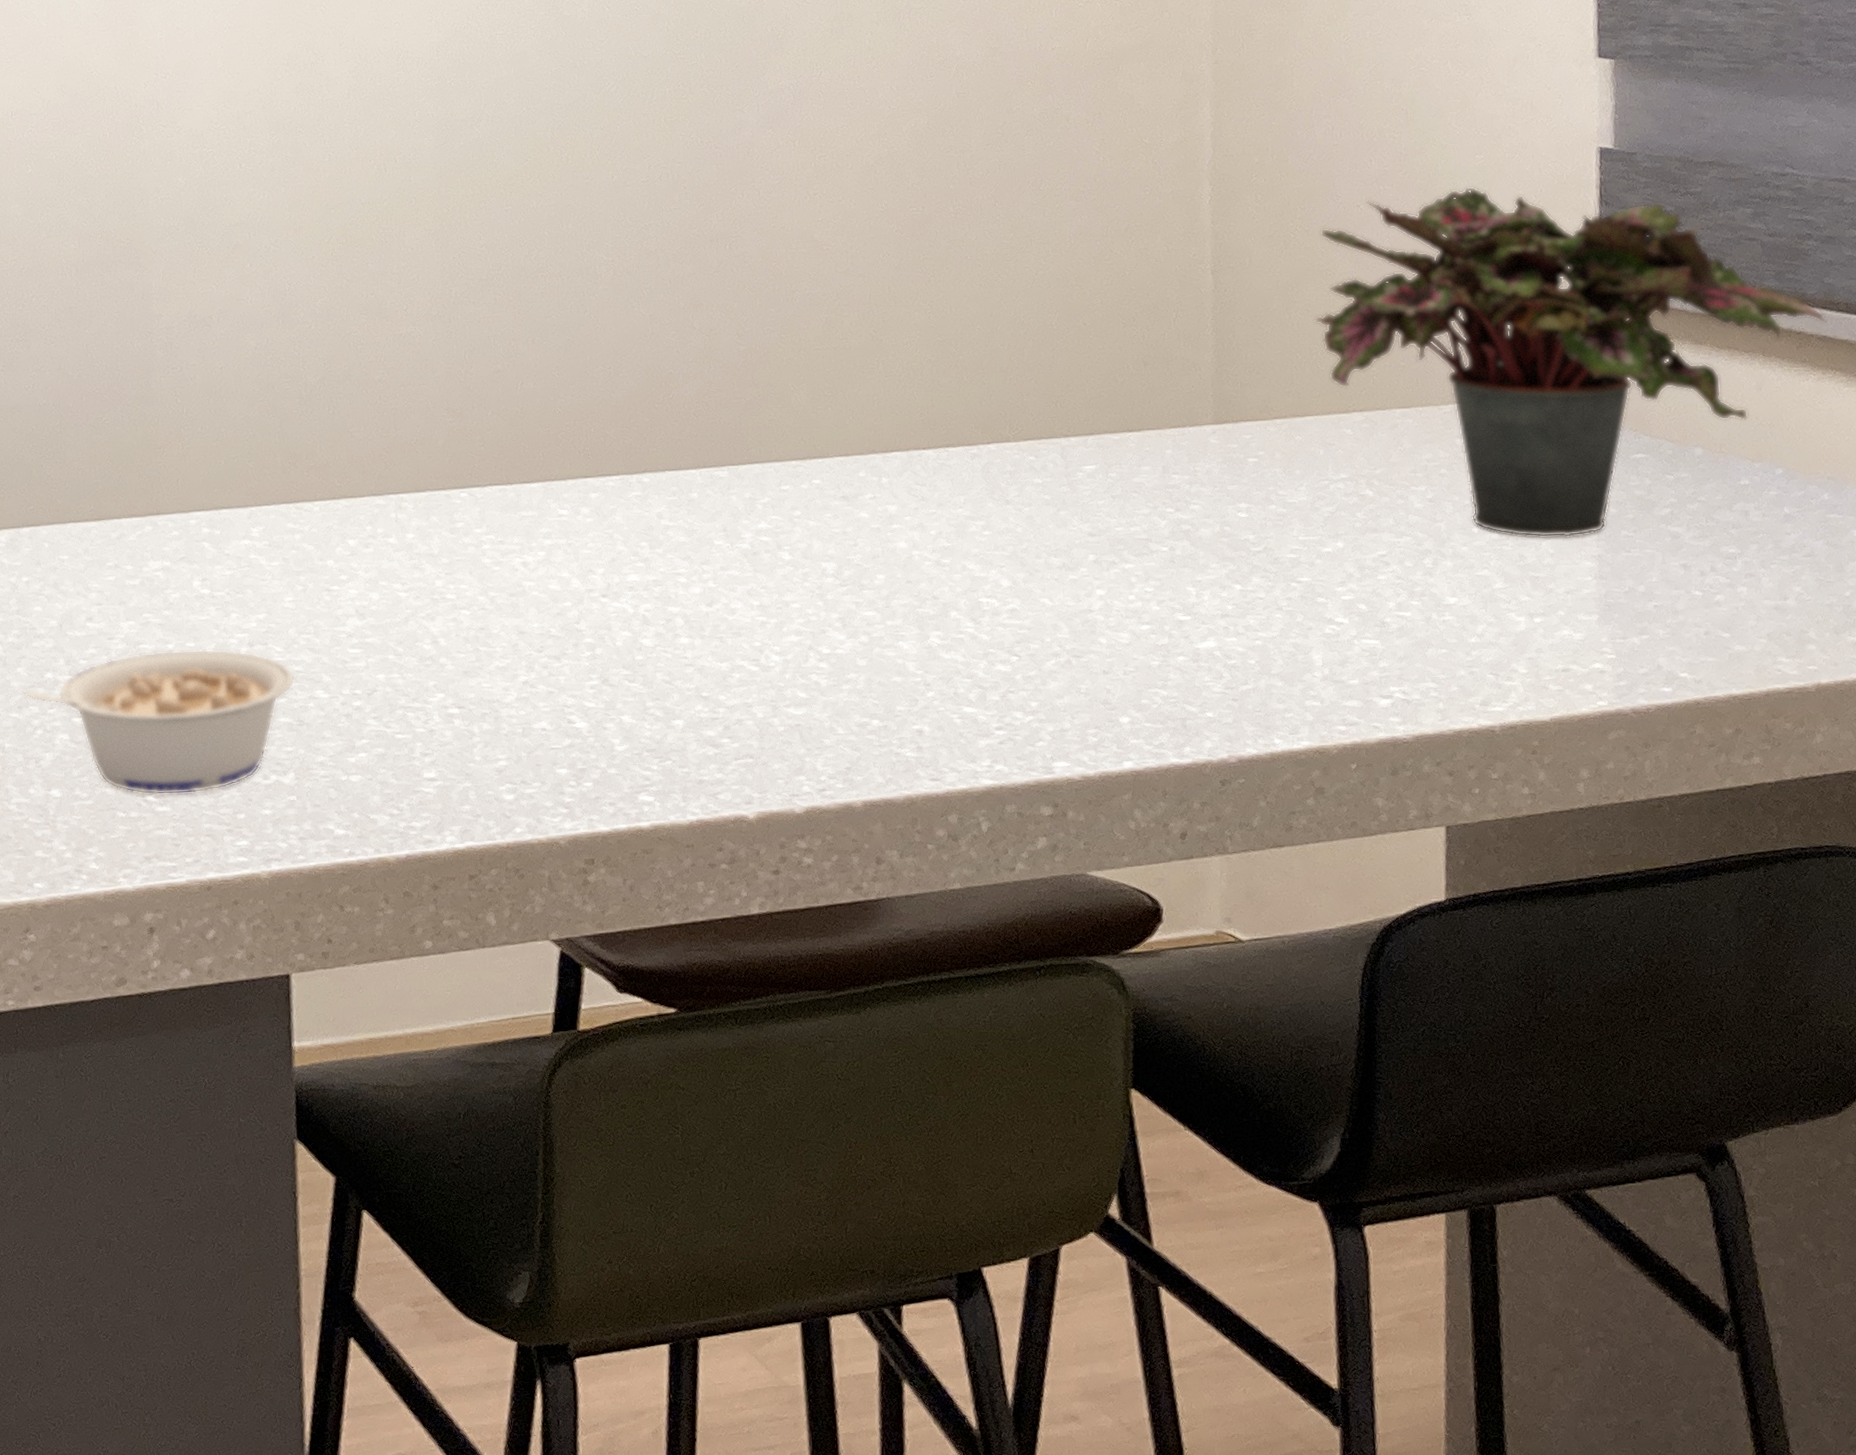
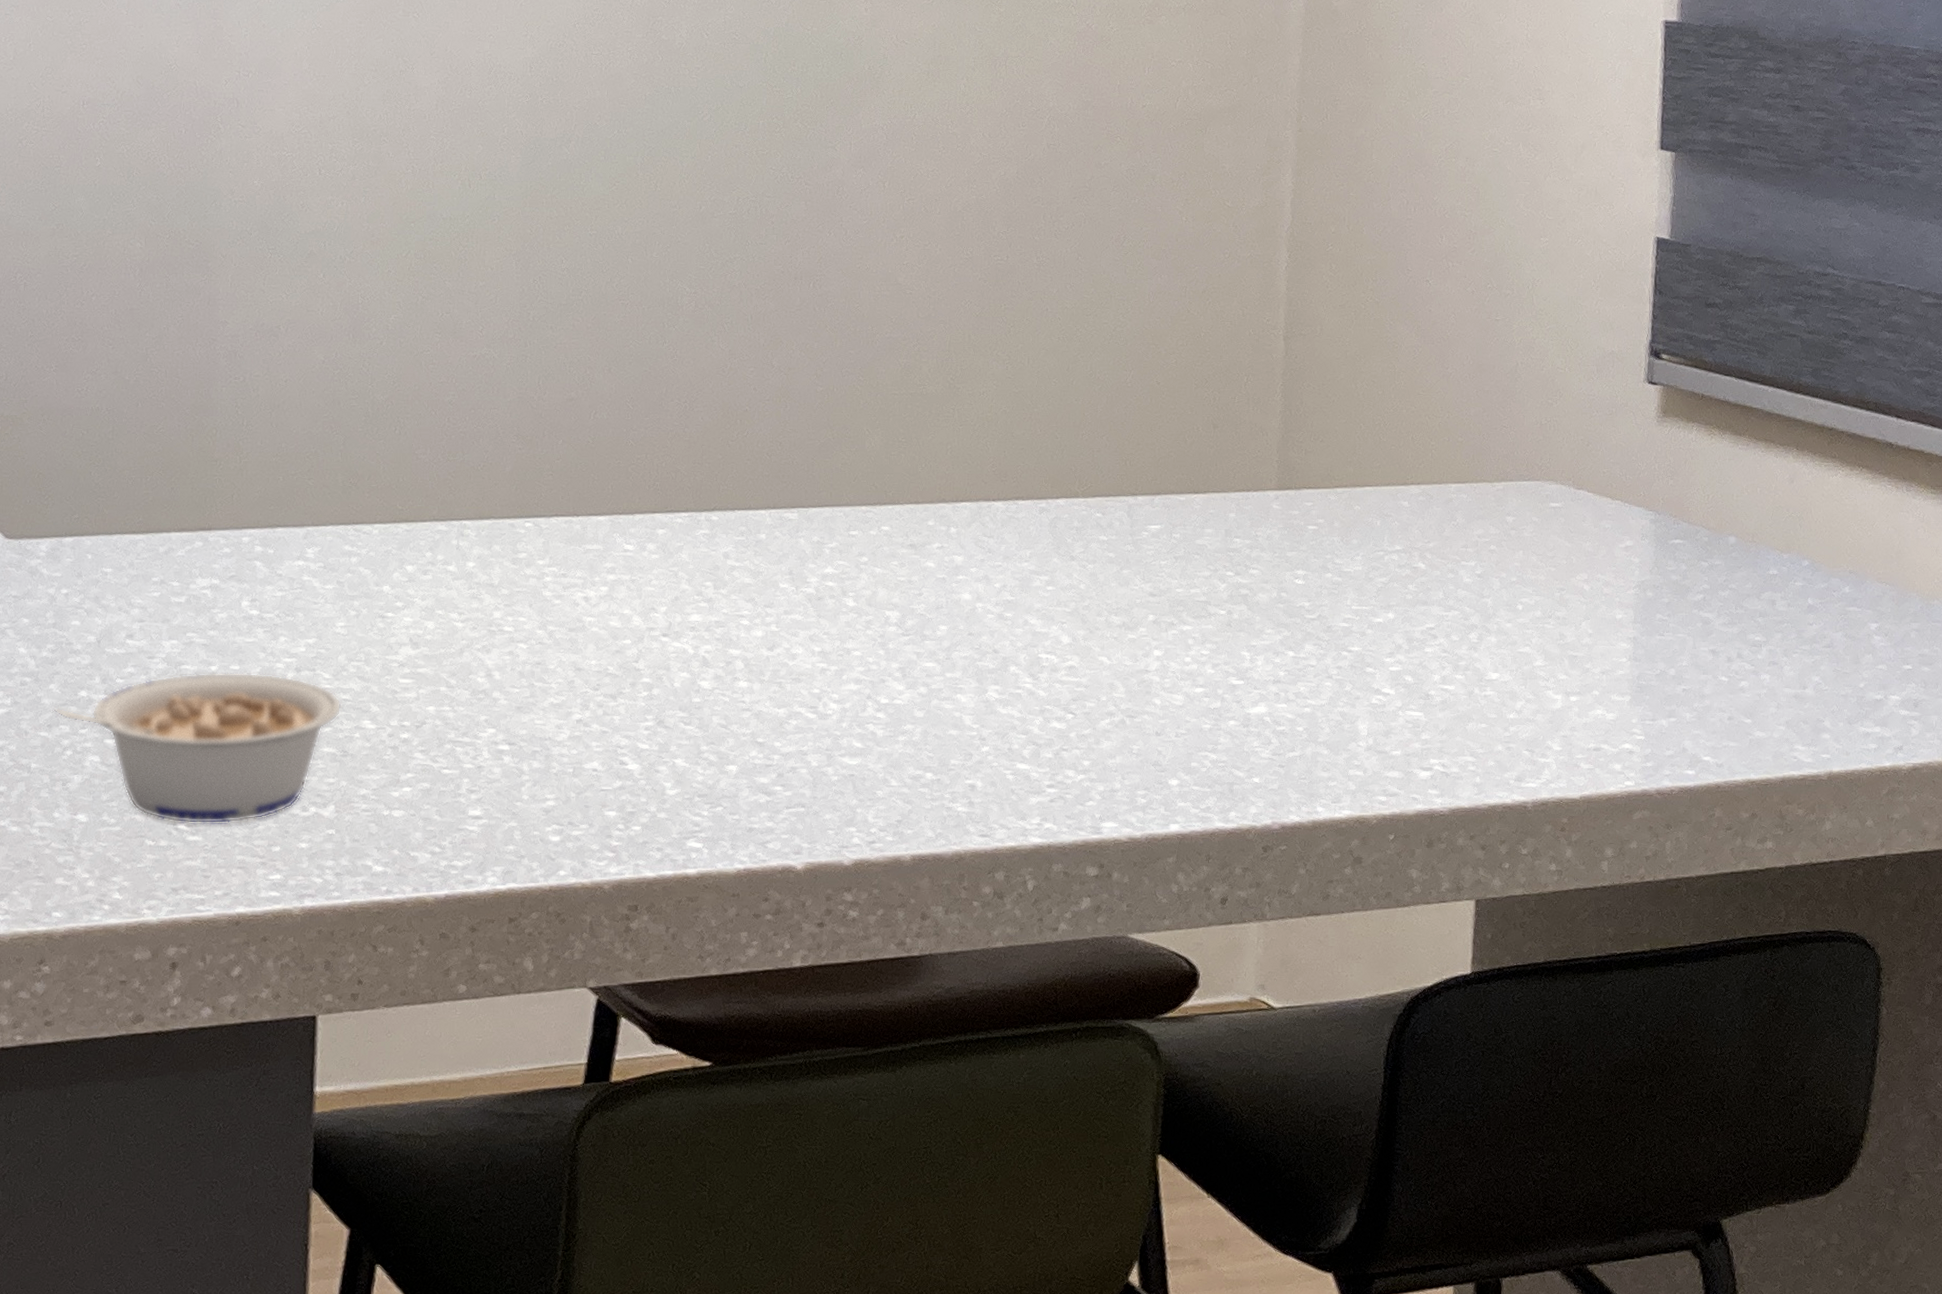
potted plant: present [1315,186,1826,538] -> none [1380,268,1856,619]

